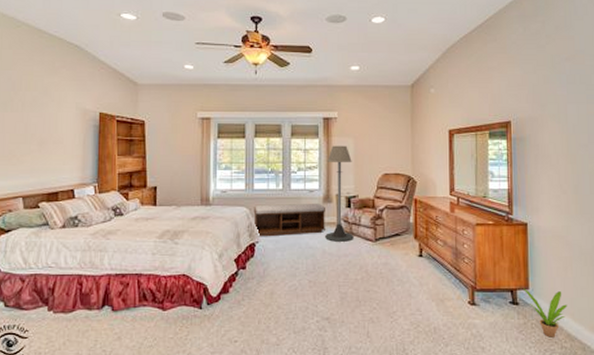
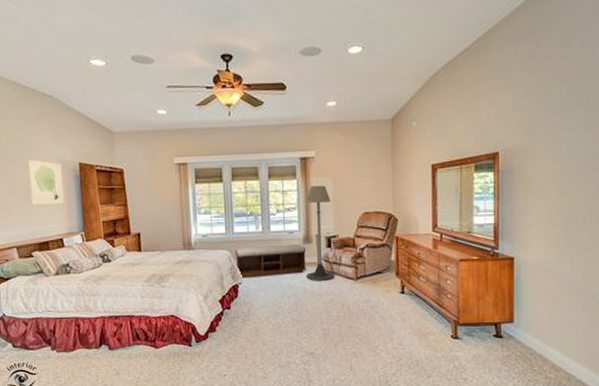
wall art: none [44,107,81,153] -> present [28,160,64,205]
potted plant: present [523,288,568,338] -> none [508,321,554,369]

